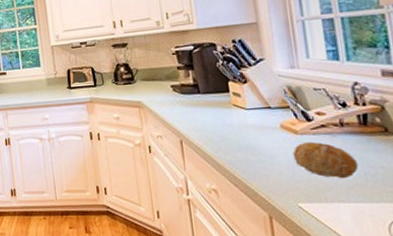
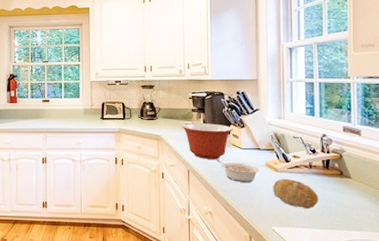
mixing bowl: none [167,81,232,126] -> present [182,123,233,159]
legume: none [216,124,274,151] -> present [217,159,260,182]

